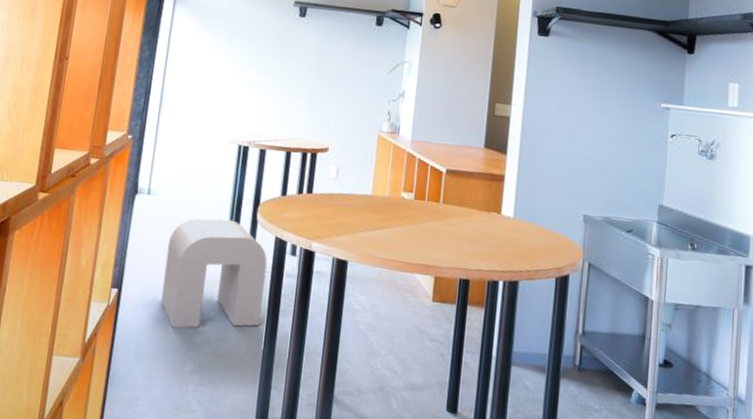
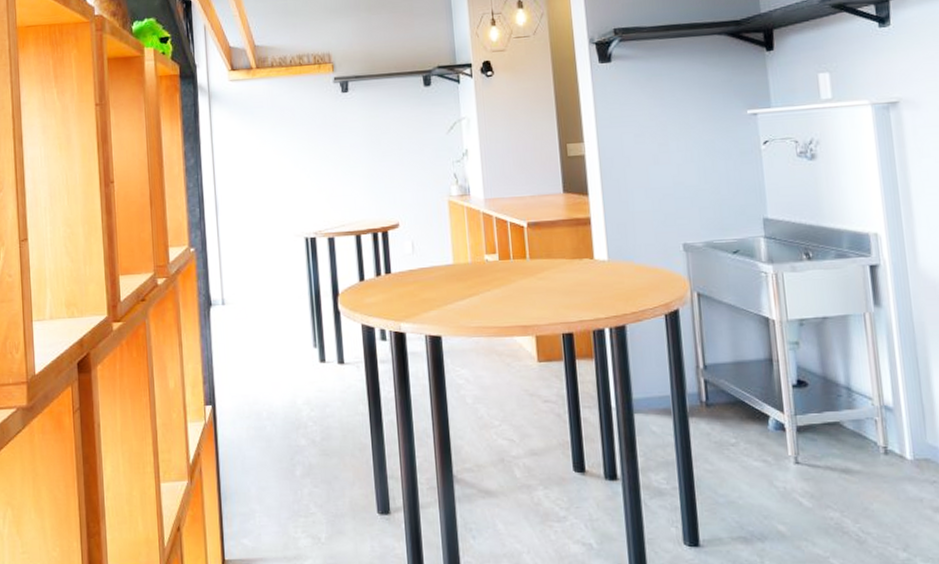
stool: present [160,218,267,329] -> none [253,315,363,436]

